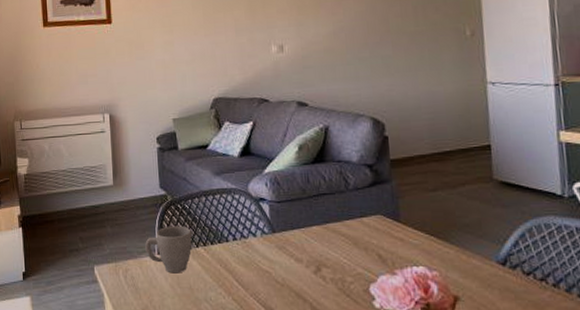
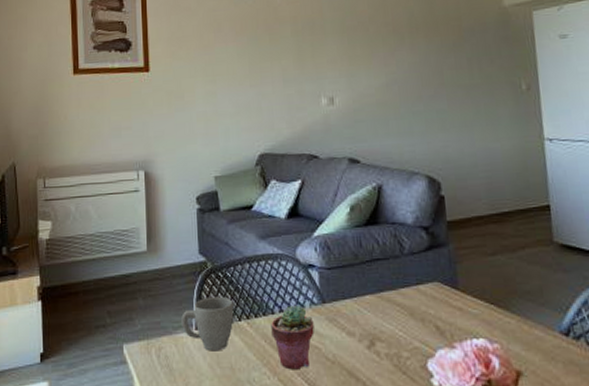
potted succulent: none [225,234,265,291] -> present [271,305,315,370]

